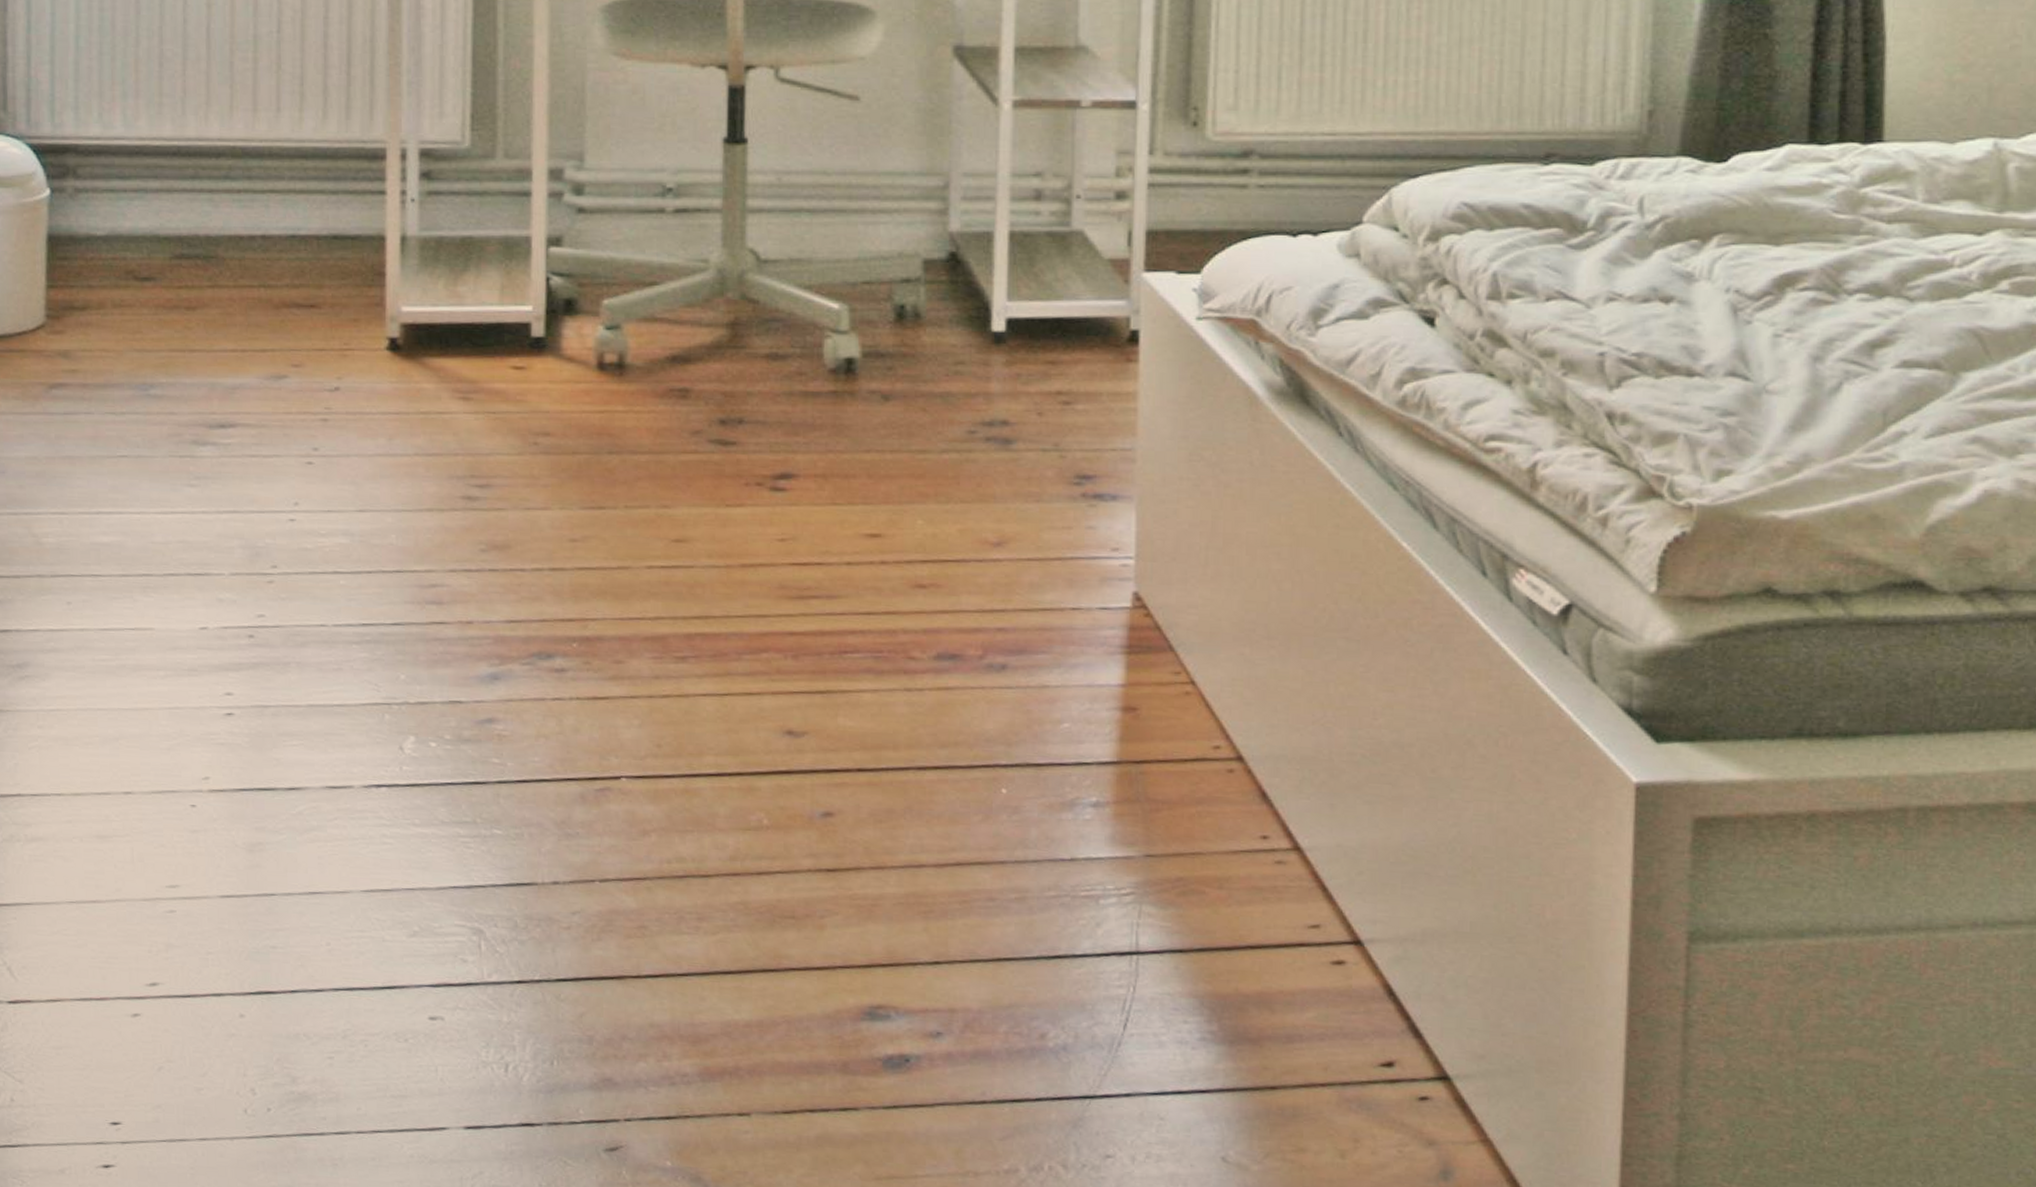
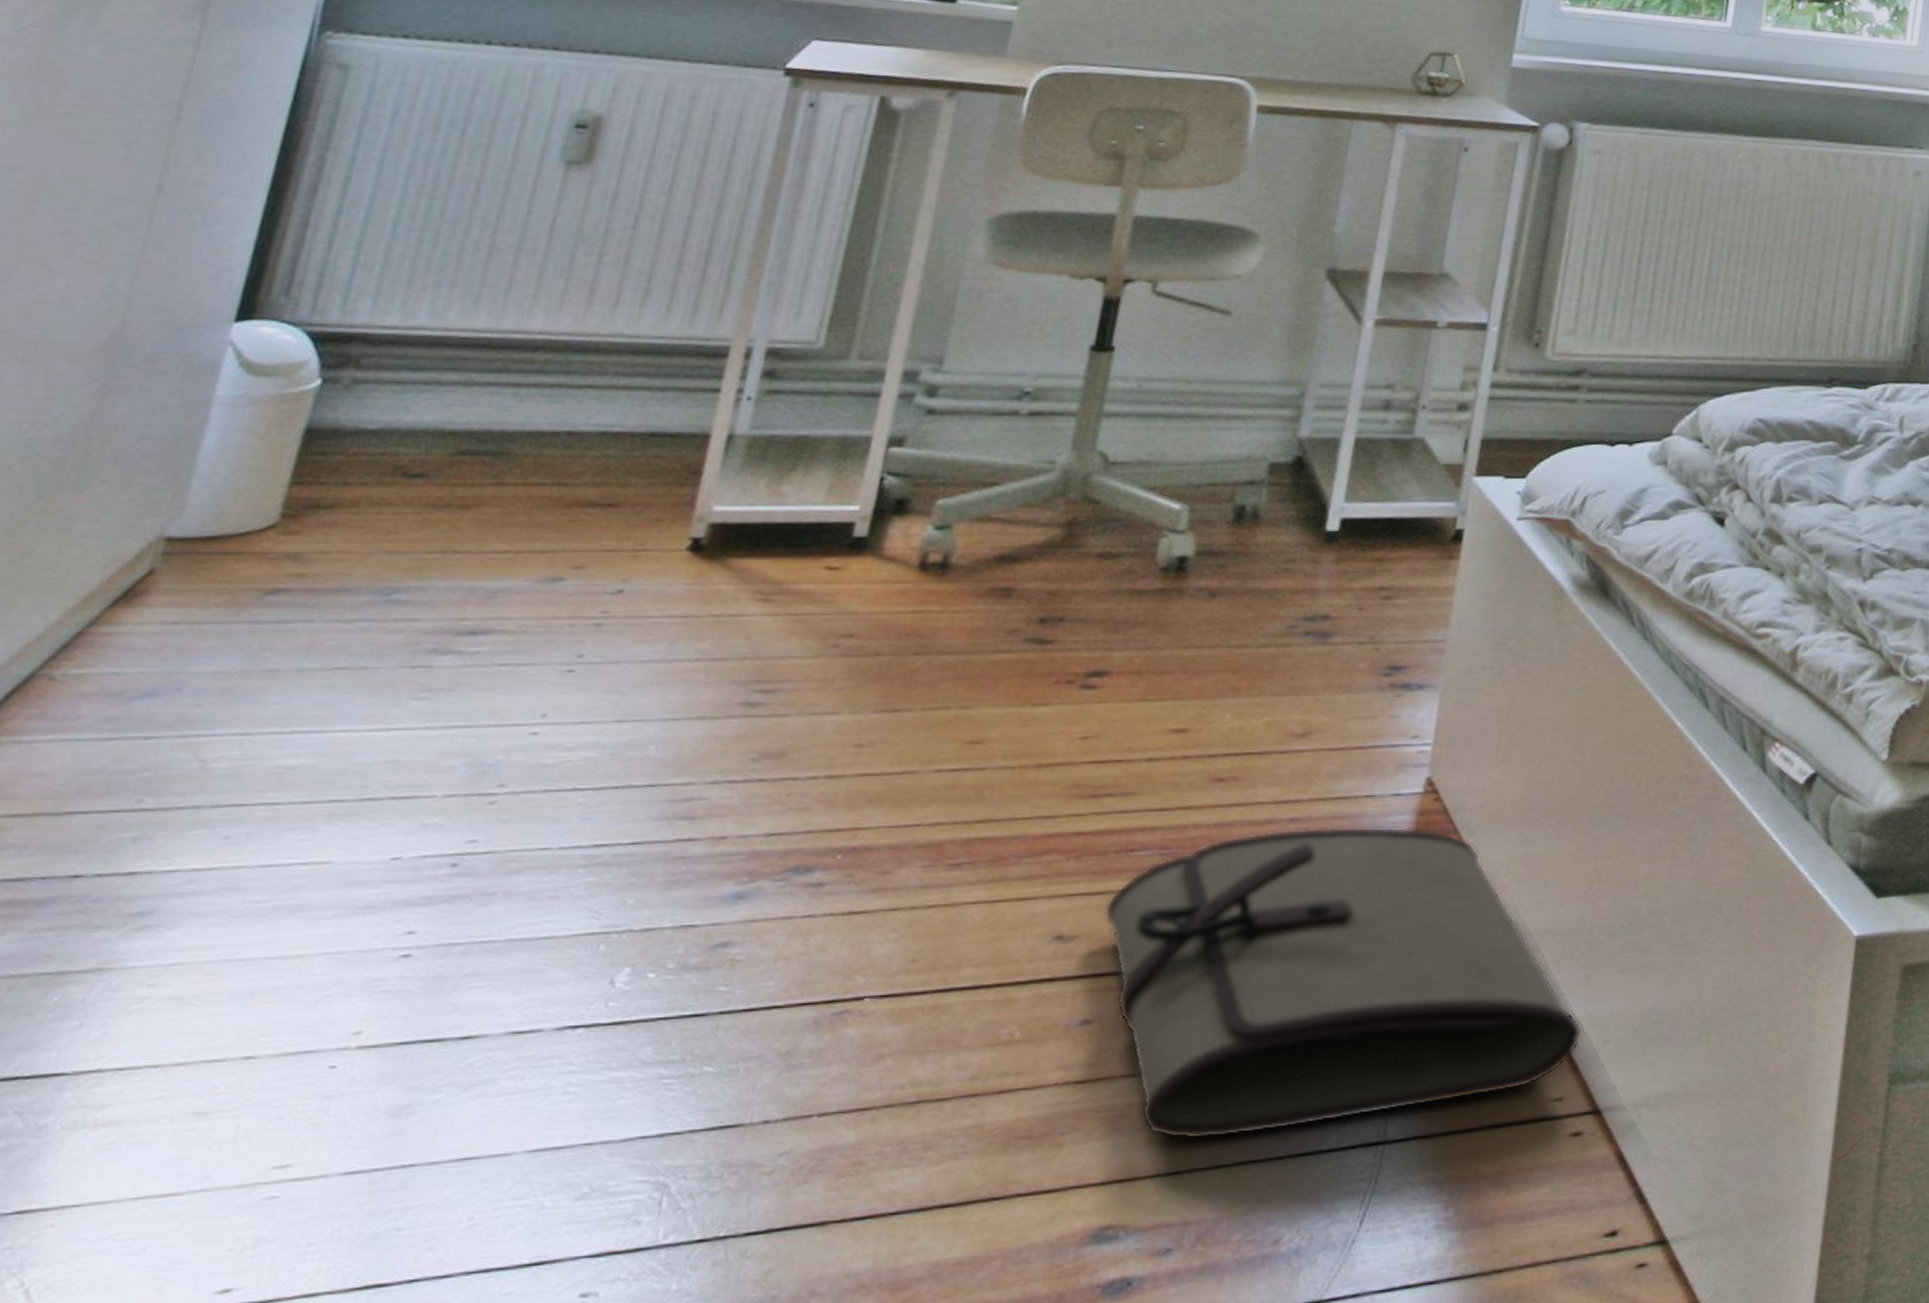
tool roll: none [828,638,1334,935] -> present [1104,826,1583,1140]

